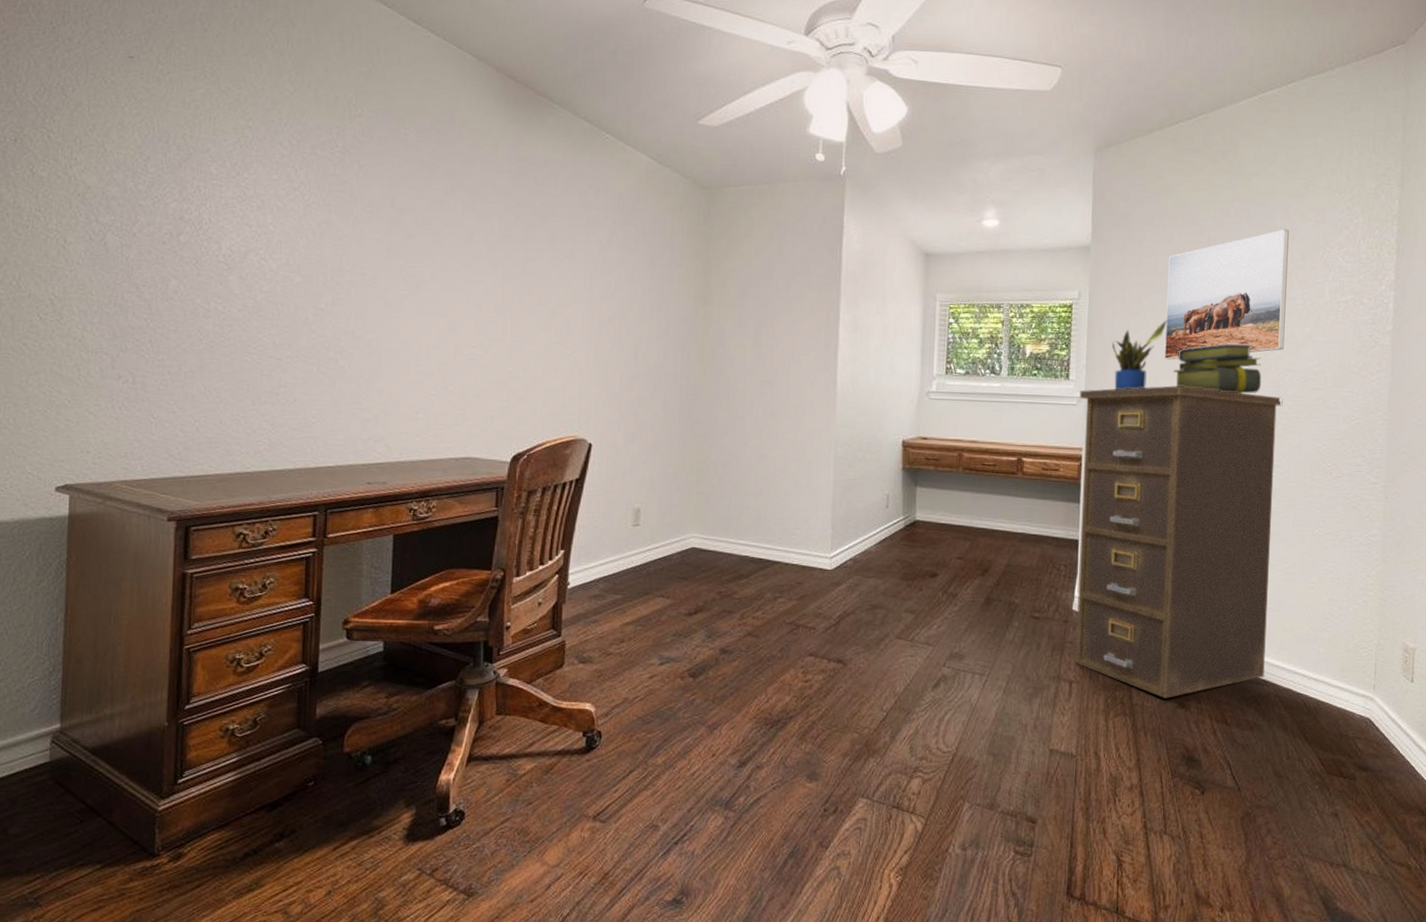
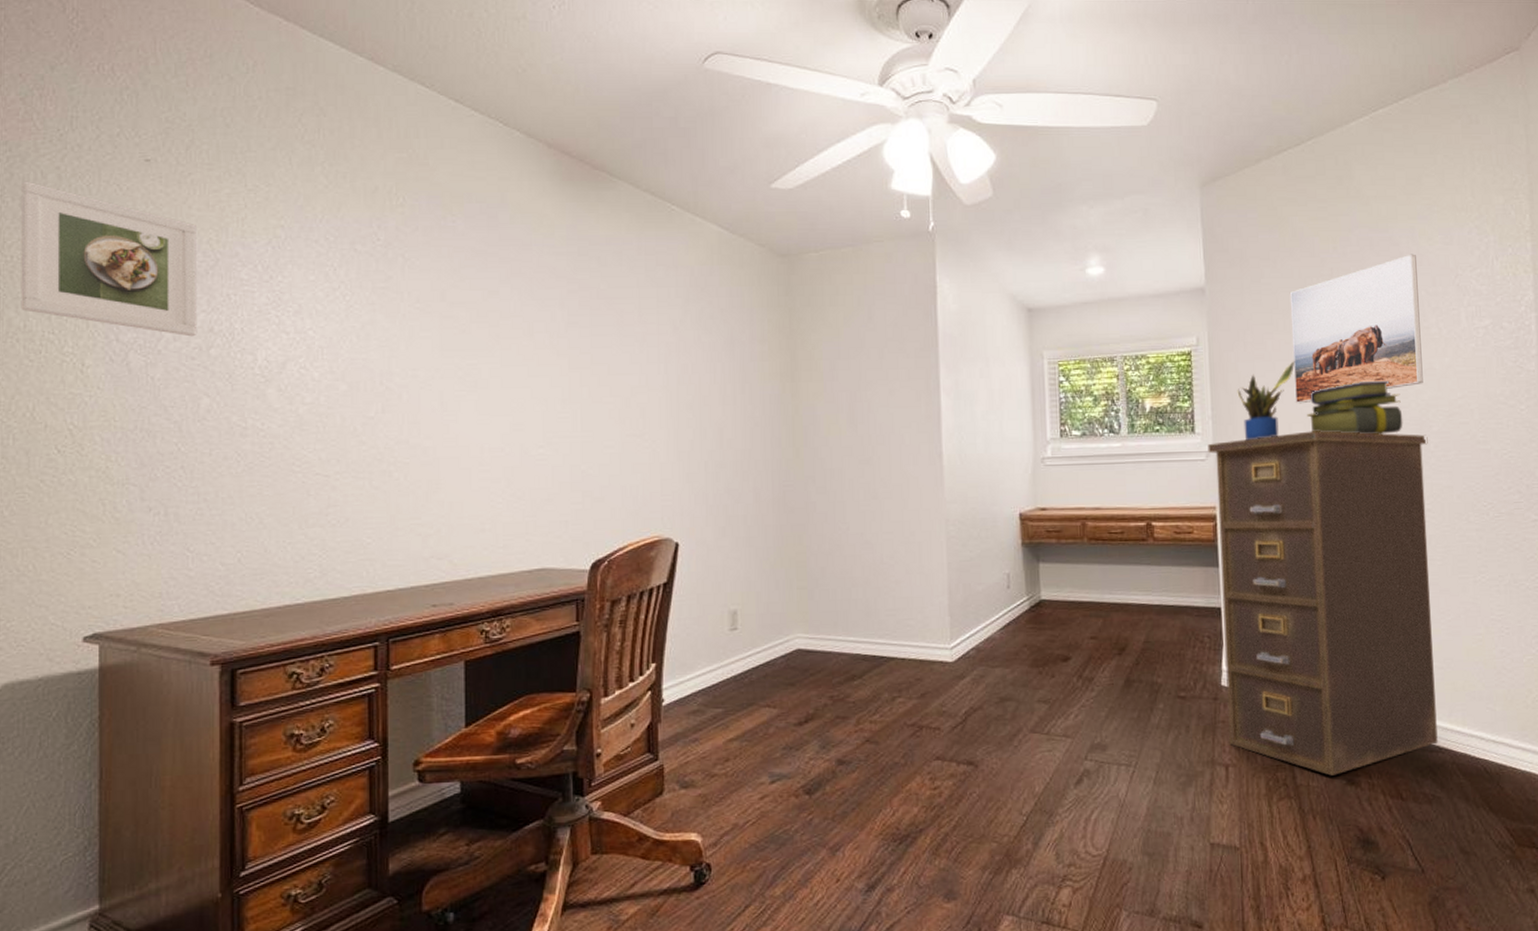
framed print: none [11,68,173,223] -> present [21,181,198,337]

